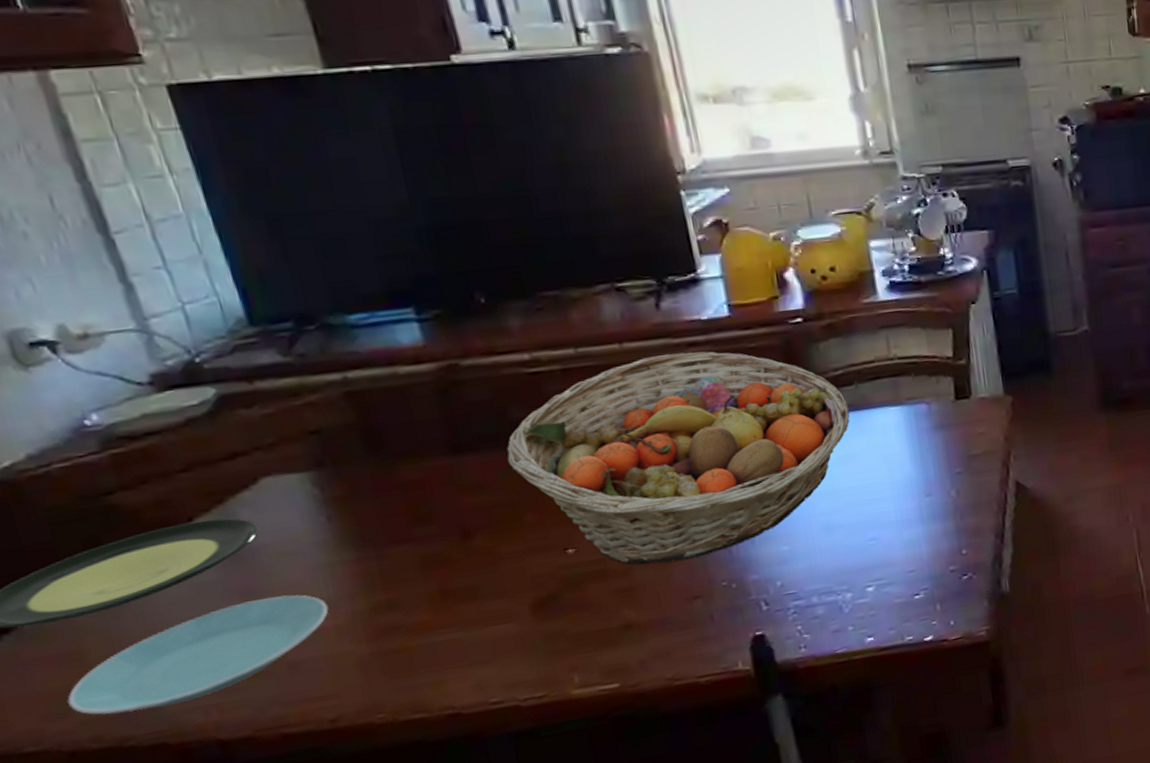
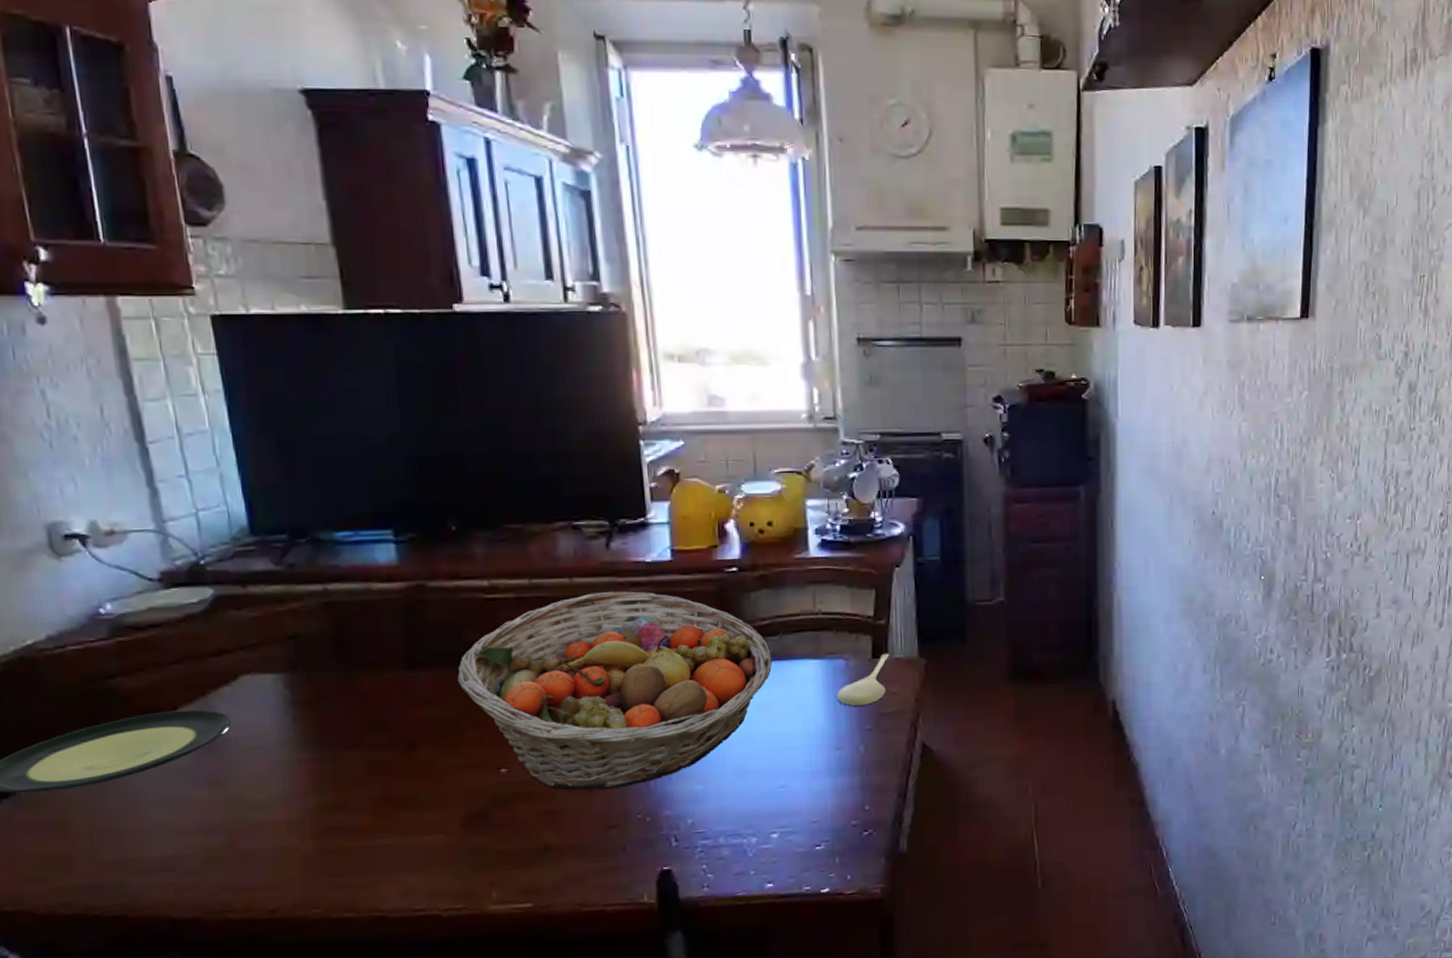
plate: present [67,594,329,715] -> none [47,787,283,883]
spoon: none [922,393,974,451] -> present [837,653,890,706]

